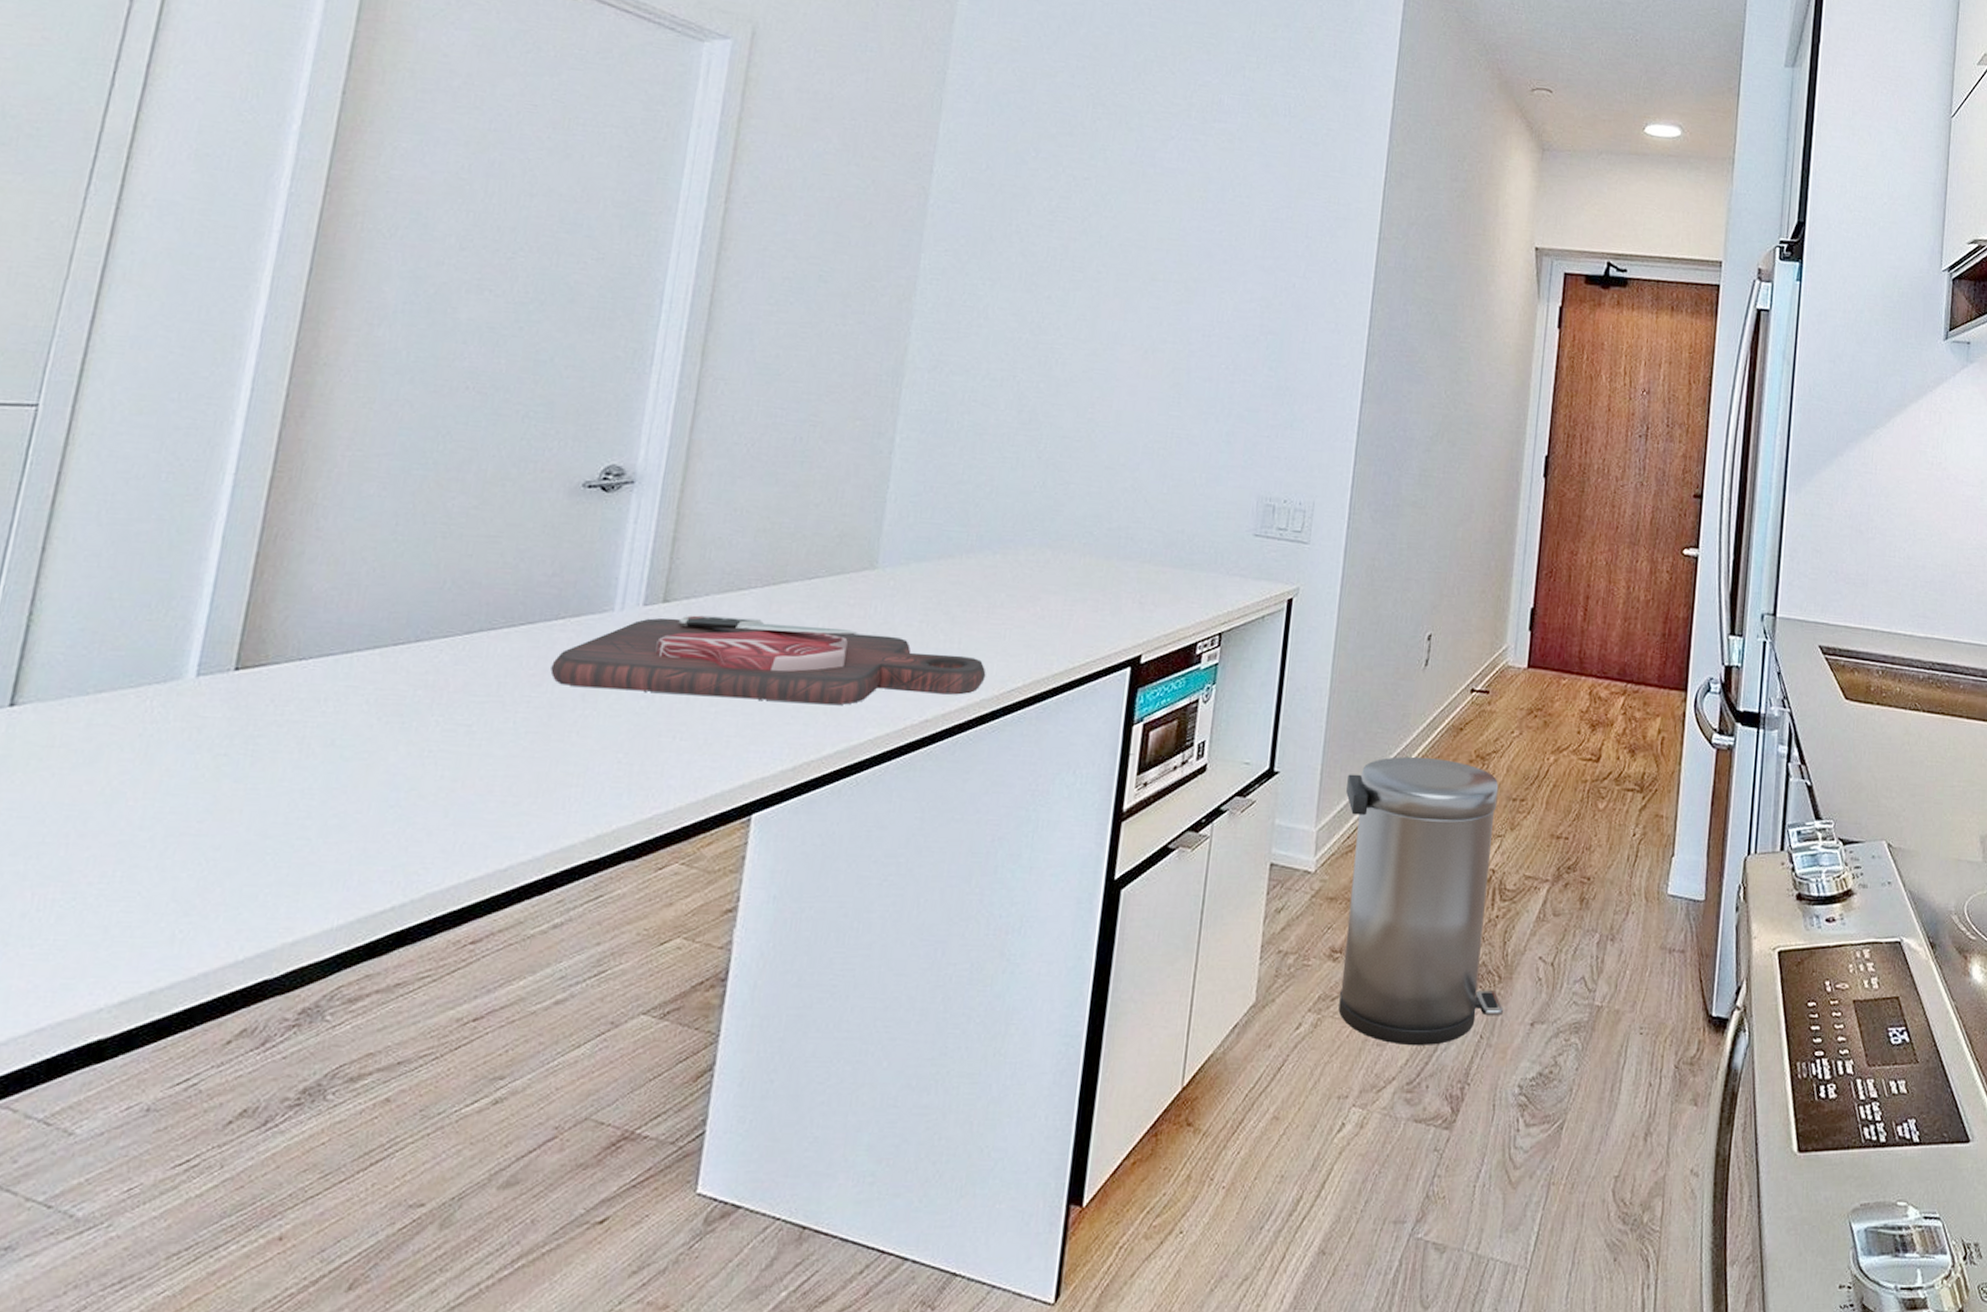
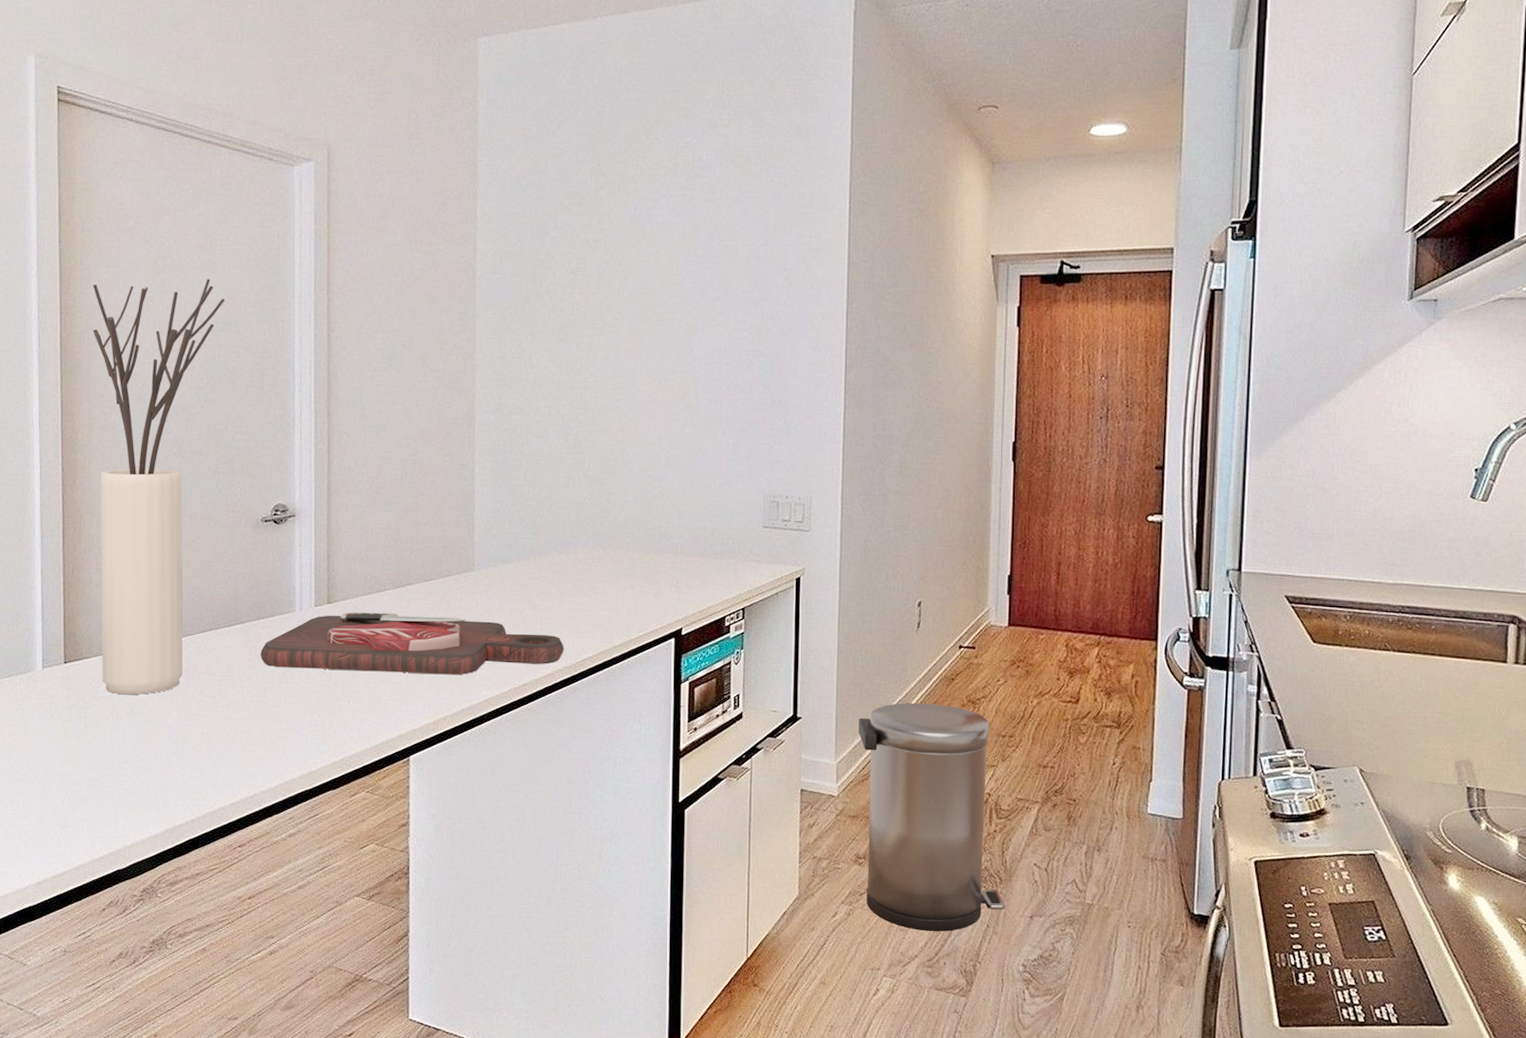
vase: none [293,153,579,720] -> present [92,278,225,695]

